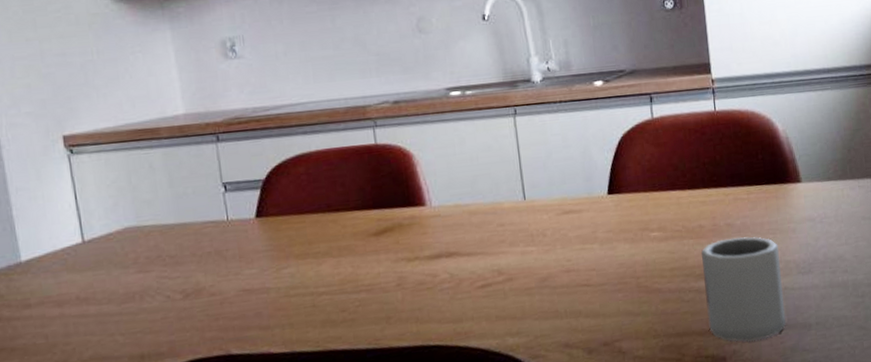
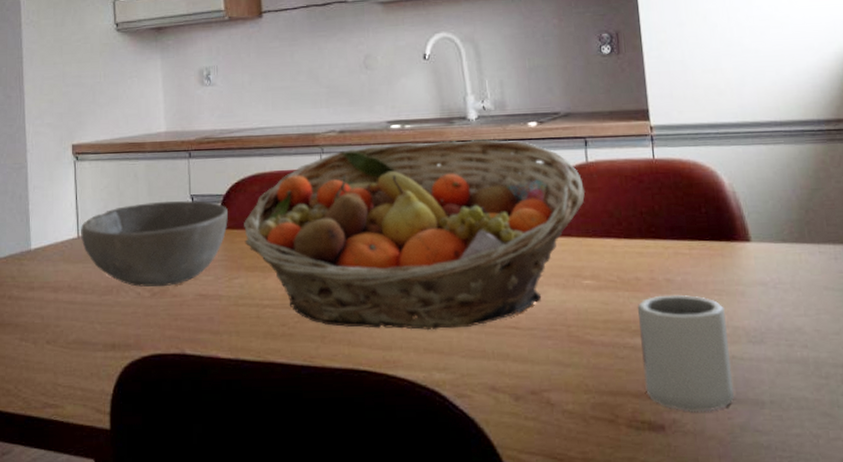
bowl: none [85,188,271,290] -> present [81,200,228,287]
fruit basket: none [289,100,651,306] -> present [244,138,585,331]

